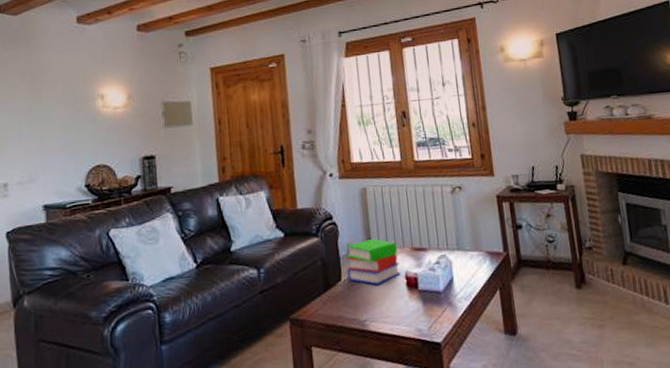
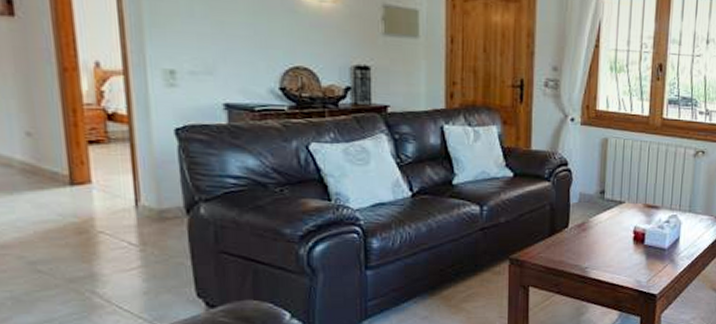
book: present [346,238,401,285] -> none [575,190,630,235]

